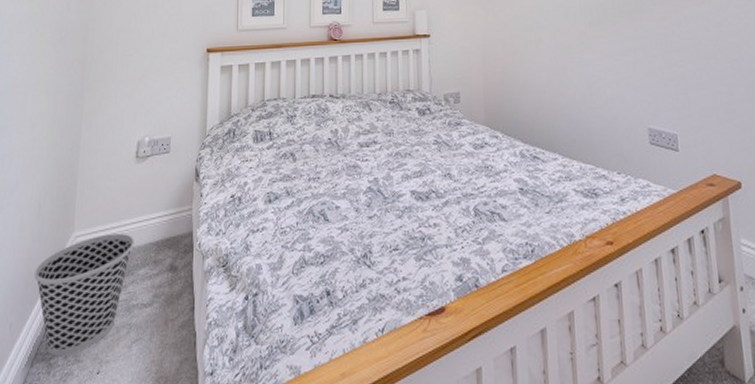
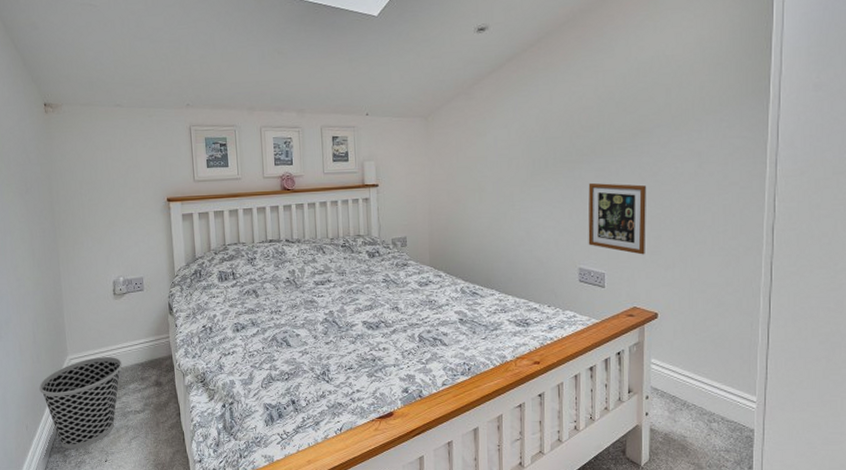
picture frame: none [650,33,719,114] -> present [588,182,646,255]

